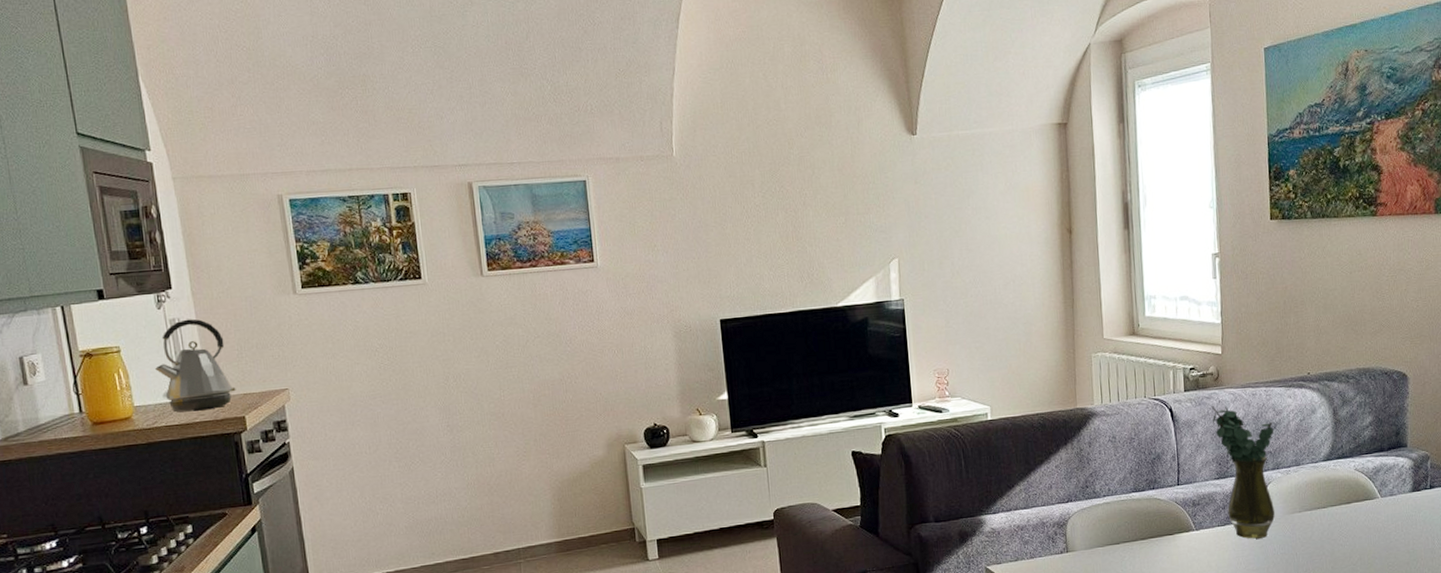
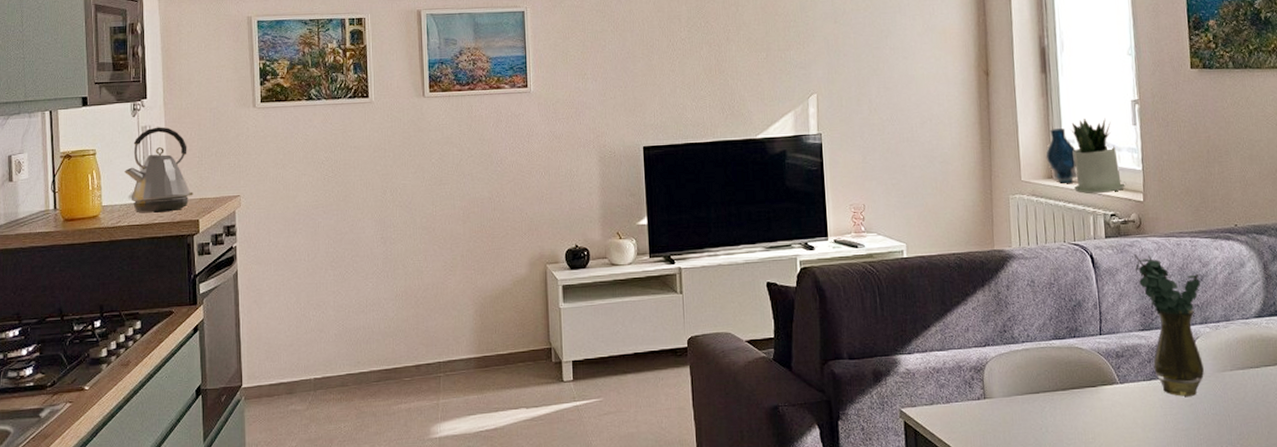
vase: none [1127,284,1158,341] -> present [1045,128,1077,185]
planter: none [1152,272,1206,349] -> present [1071,118,1127,194]

